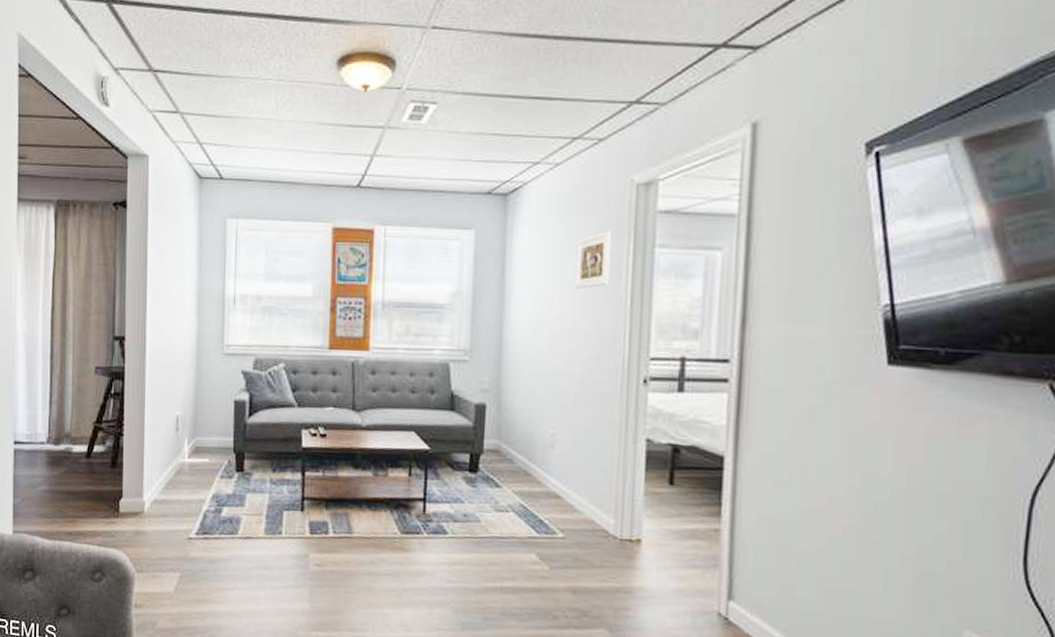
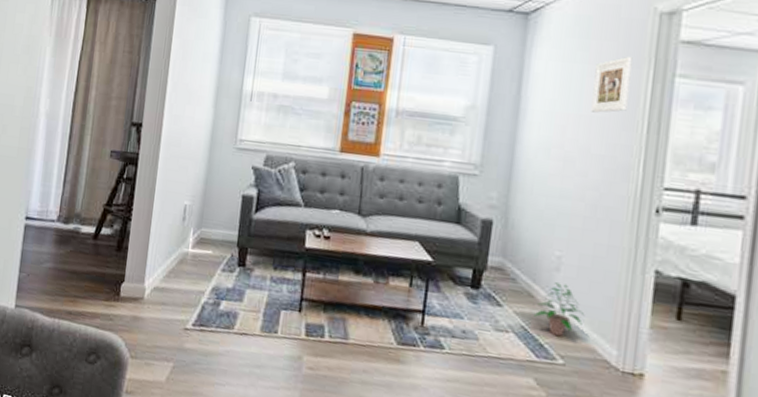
potted plant: none [531,459,582,512] -> present [533,282,585,337]

